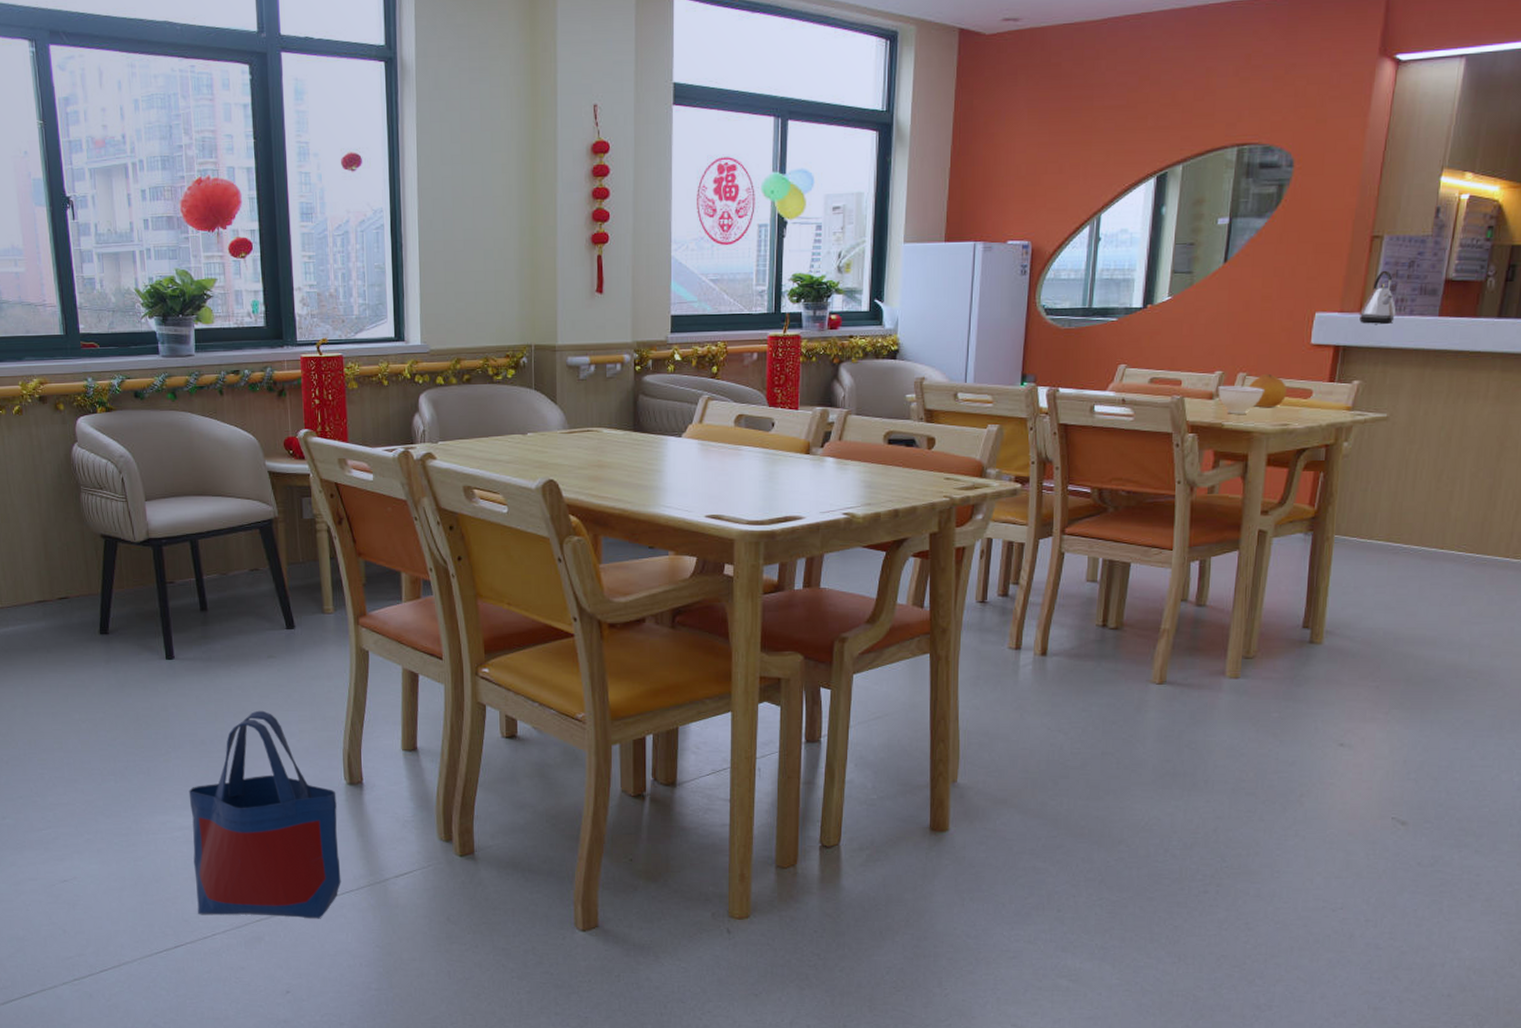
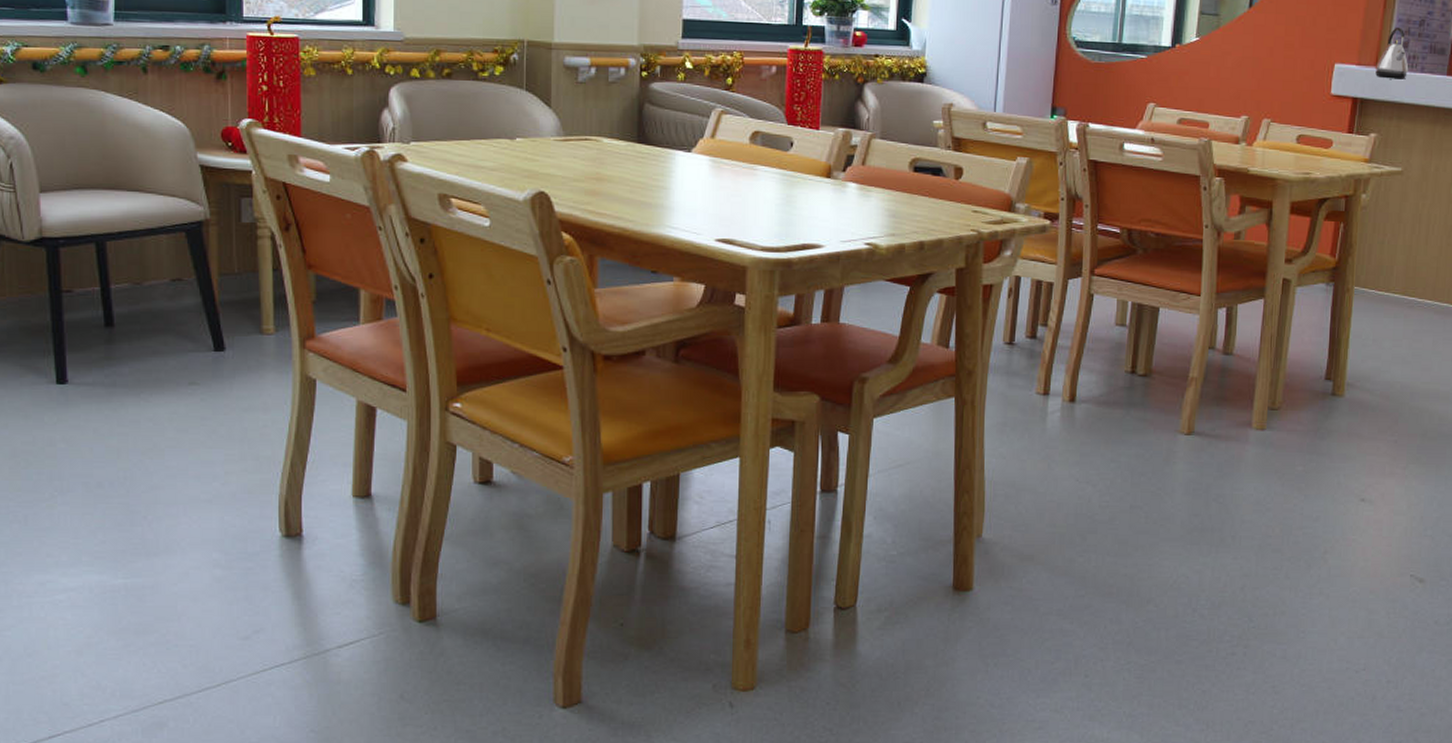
tote bag: present [188,710,341,919] -> none [78,447,270,699]
bowl: present [1218,385,1264,414] -> none [1243,130,1288,160]
fruit: present [1248,373,1288,408] -> none [1272,121,1309,156]

